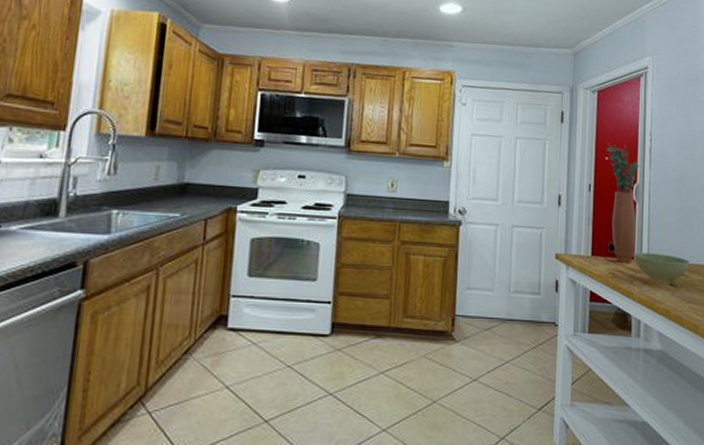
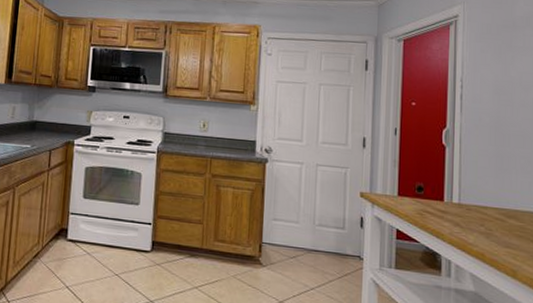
vase: present [607,142,639,263] -> none [413,88,449,205]
bowl: present [632,252,691,286] -> none [442,195,508,229]

